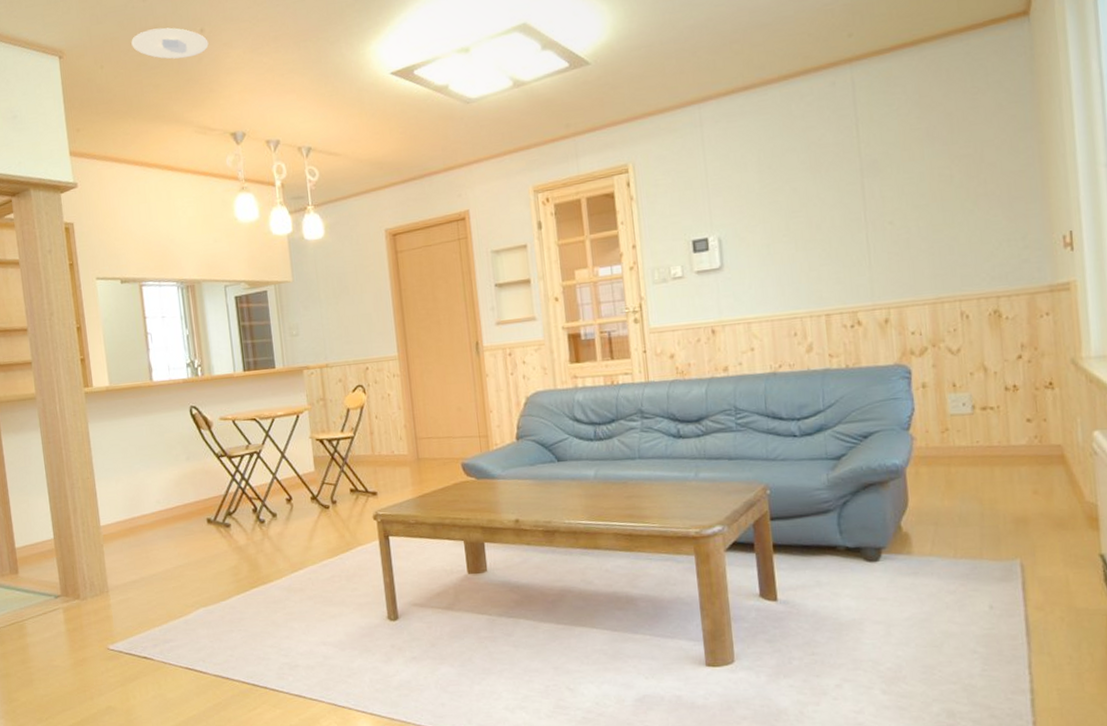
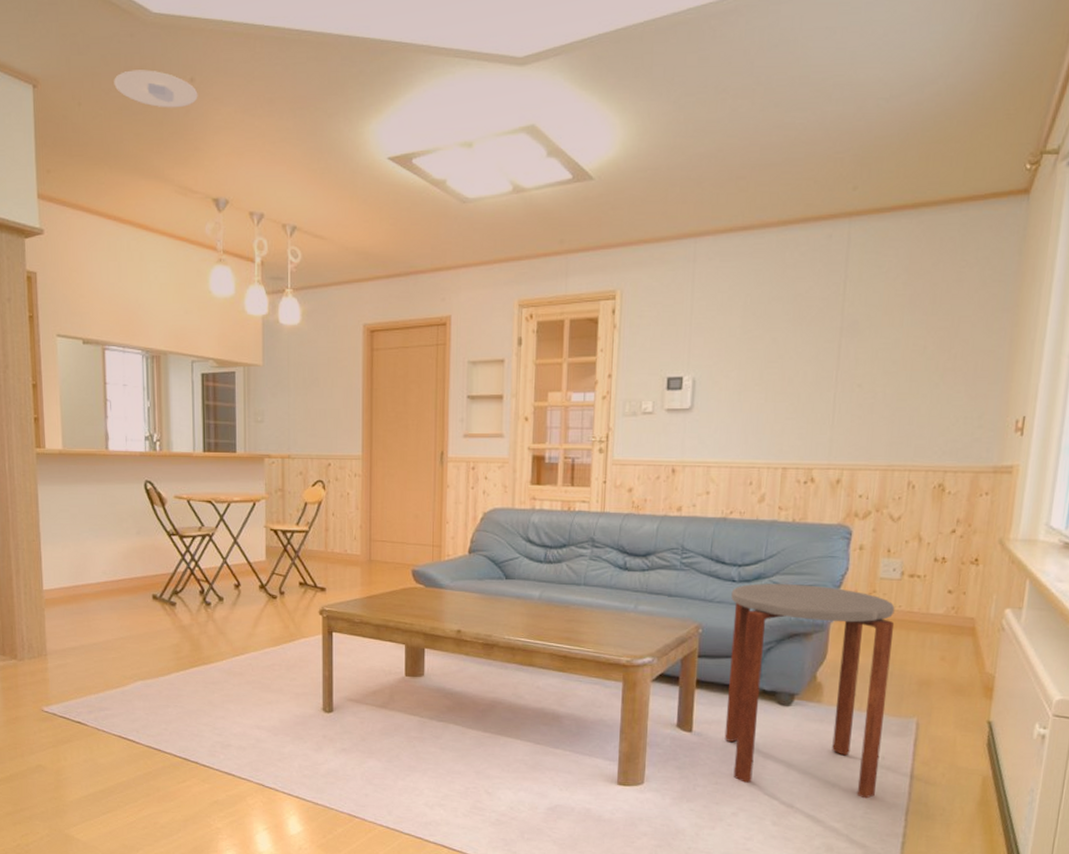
side table: none [794,430,990,654] -> present [724,583,895,799]

